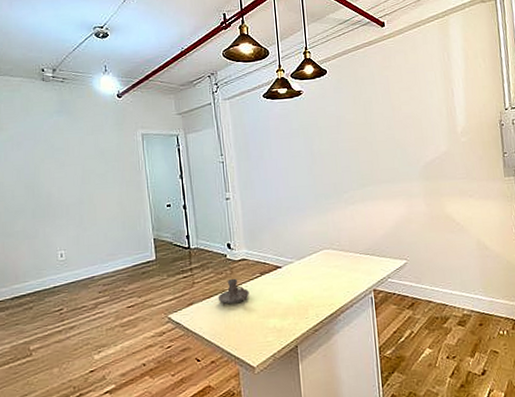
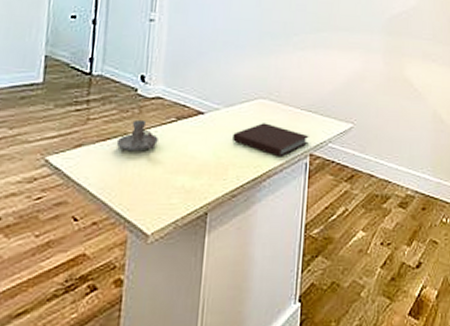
notebook: none [307,268,371,295] -> present [233,123,309,157]

